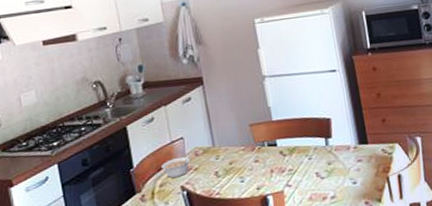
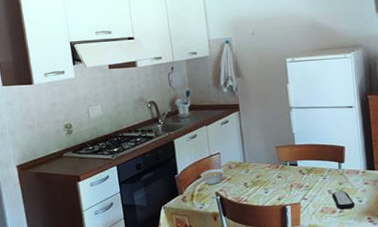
remote control: none [321,172,349,196] -> present [332,191,355,210]

